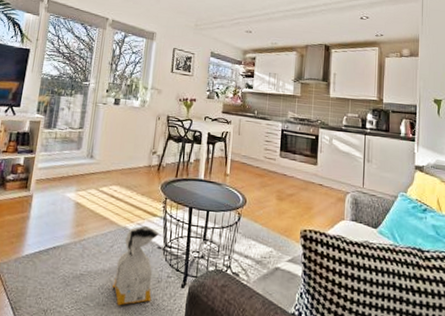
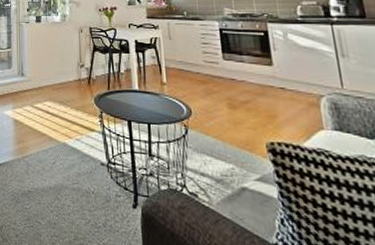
bag: present [112,225,159,306] -> none [61,141,103,226]

